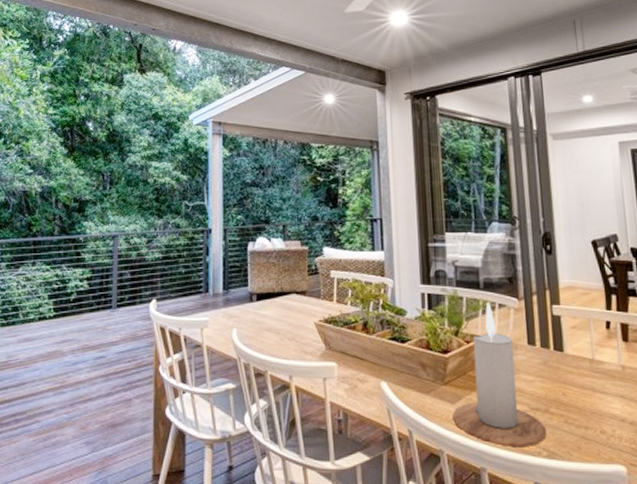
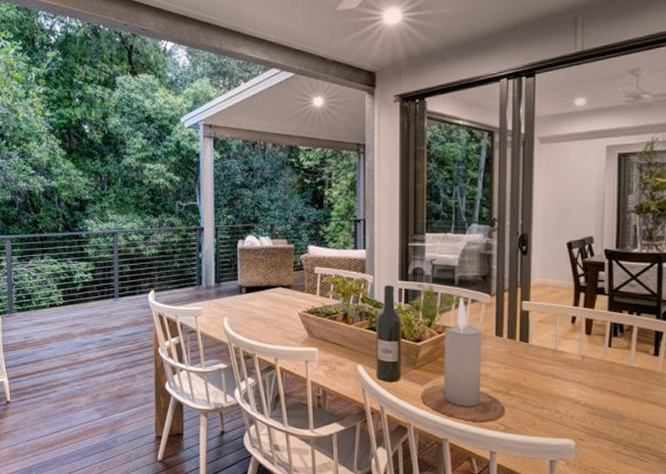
wine bottle: none [398,289,430,401] -> present [376,285,402,382]

